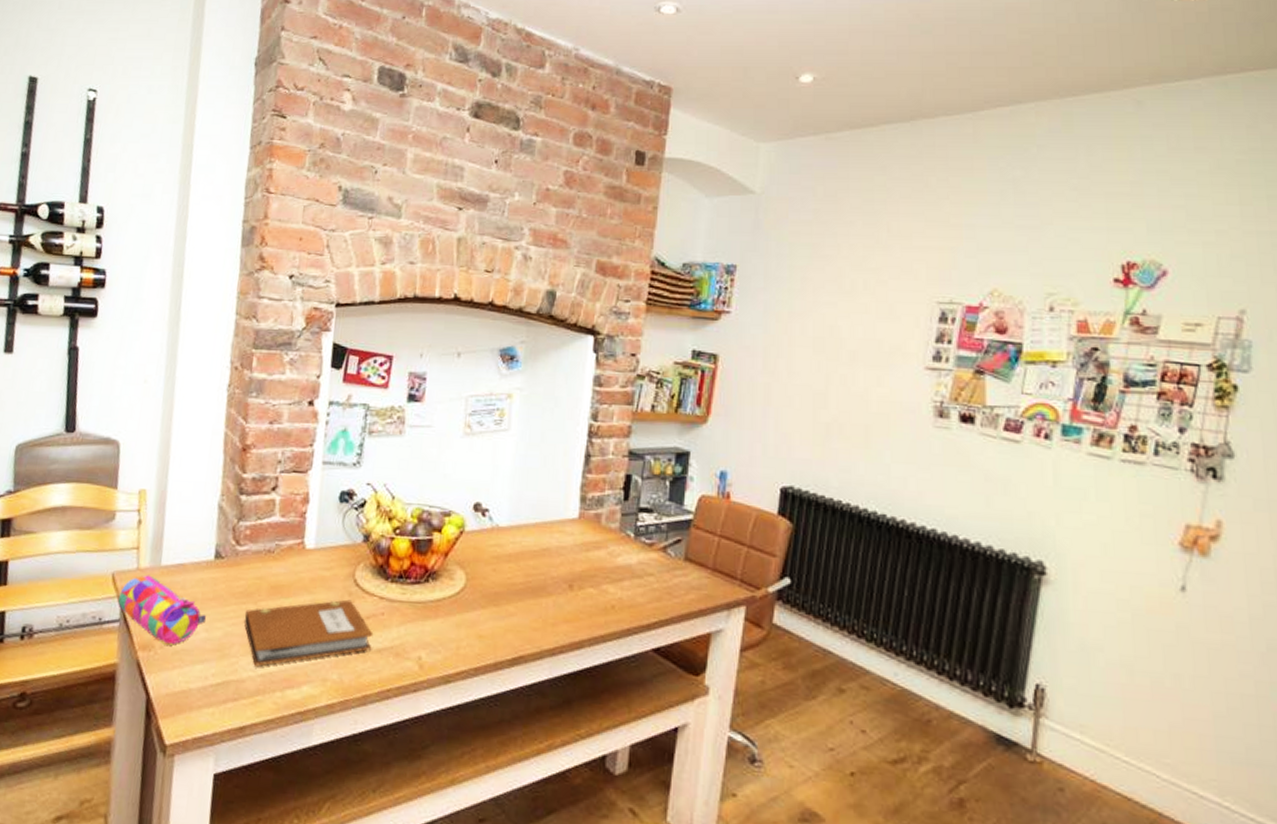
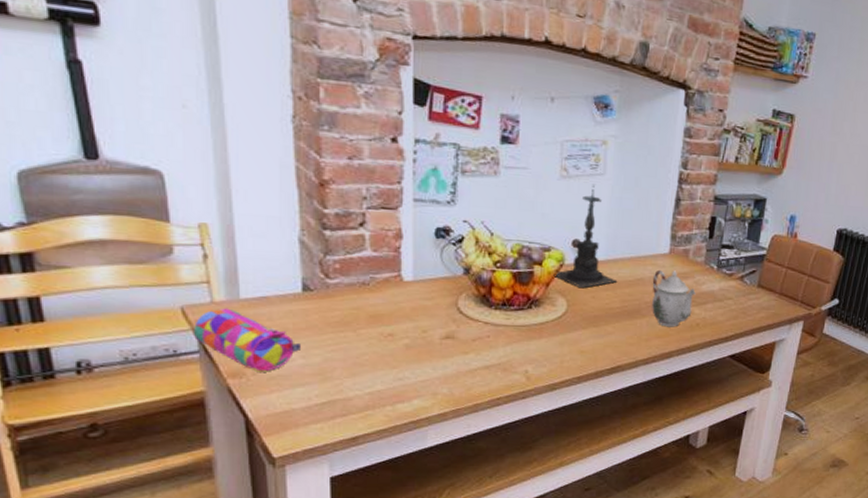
notebook: present [244,599,372,666] -> none [344,325,479,386]
candle holder: none [453,440,521,560] -> present [553,184,618,289]
teapot: none [559,537,610,610] -> present [652,269,696,327]

